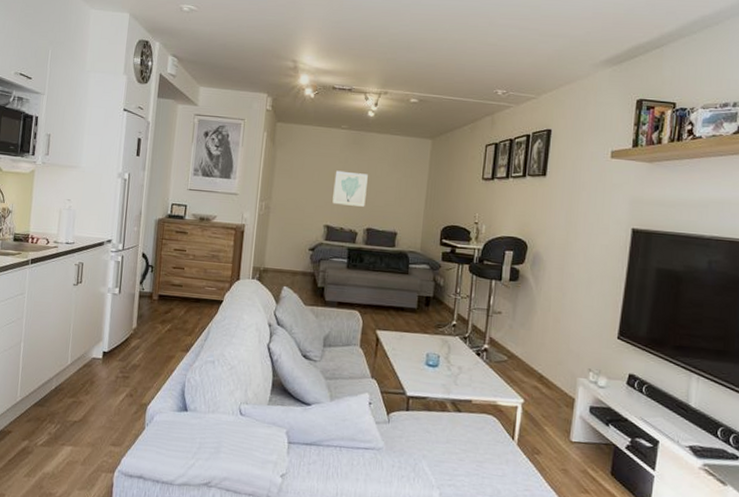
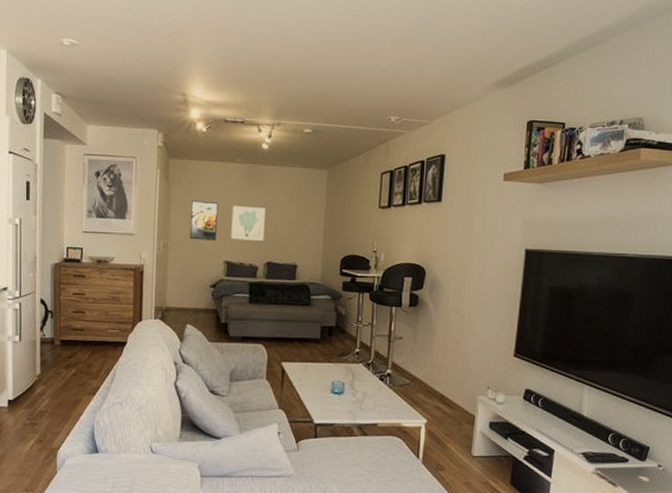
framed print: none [291,164,322,204] -> present [189,200,219,241]

